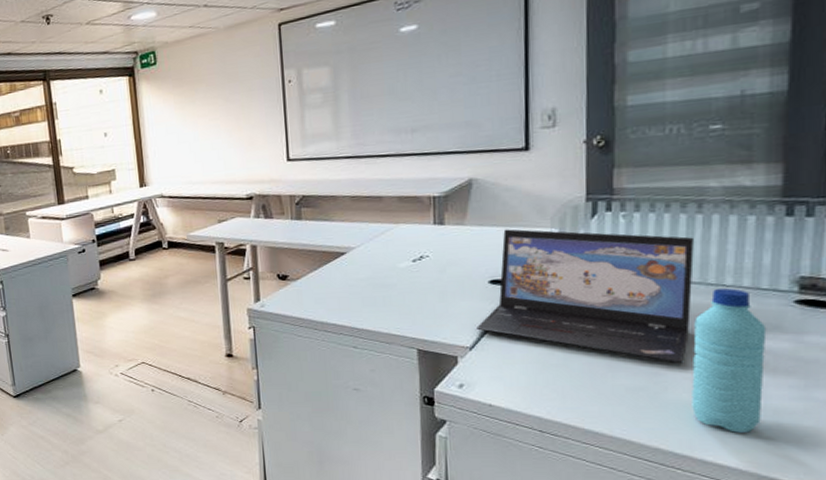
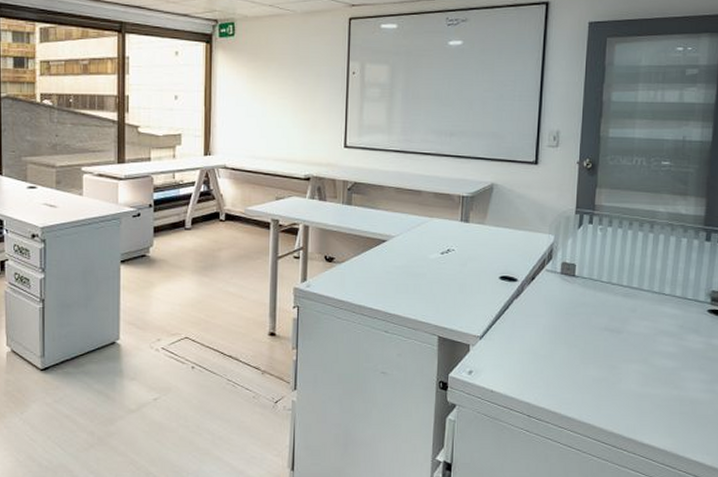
laptop: present [476,229,694,364] -> none [487,231,646,359]
water bottle: present [691,288,767,433] -> none [637,297,689,419]

